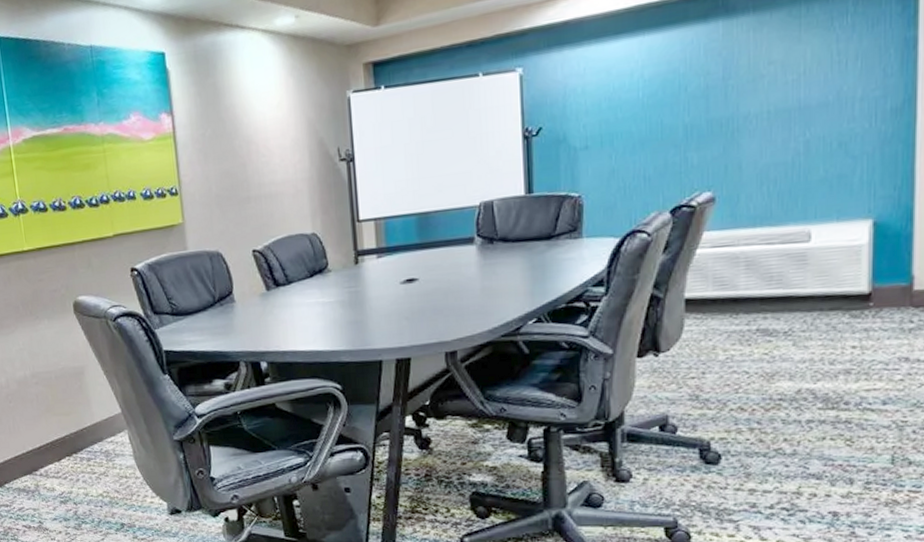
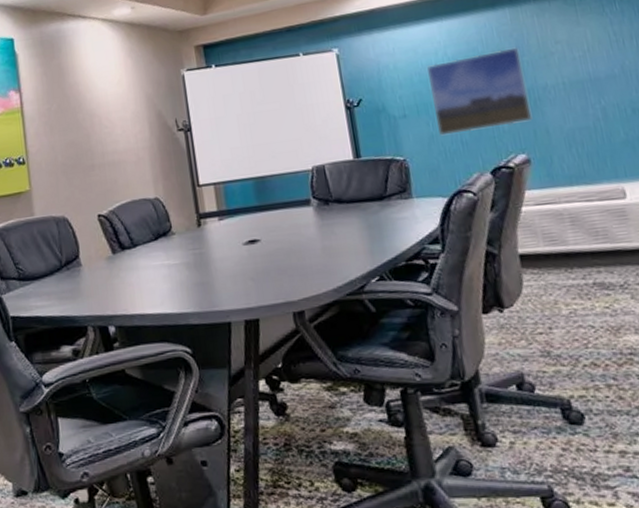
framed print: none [619,68,726,171] -> present [427,47,533,136]

